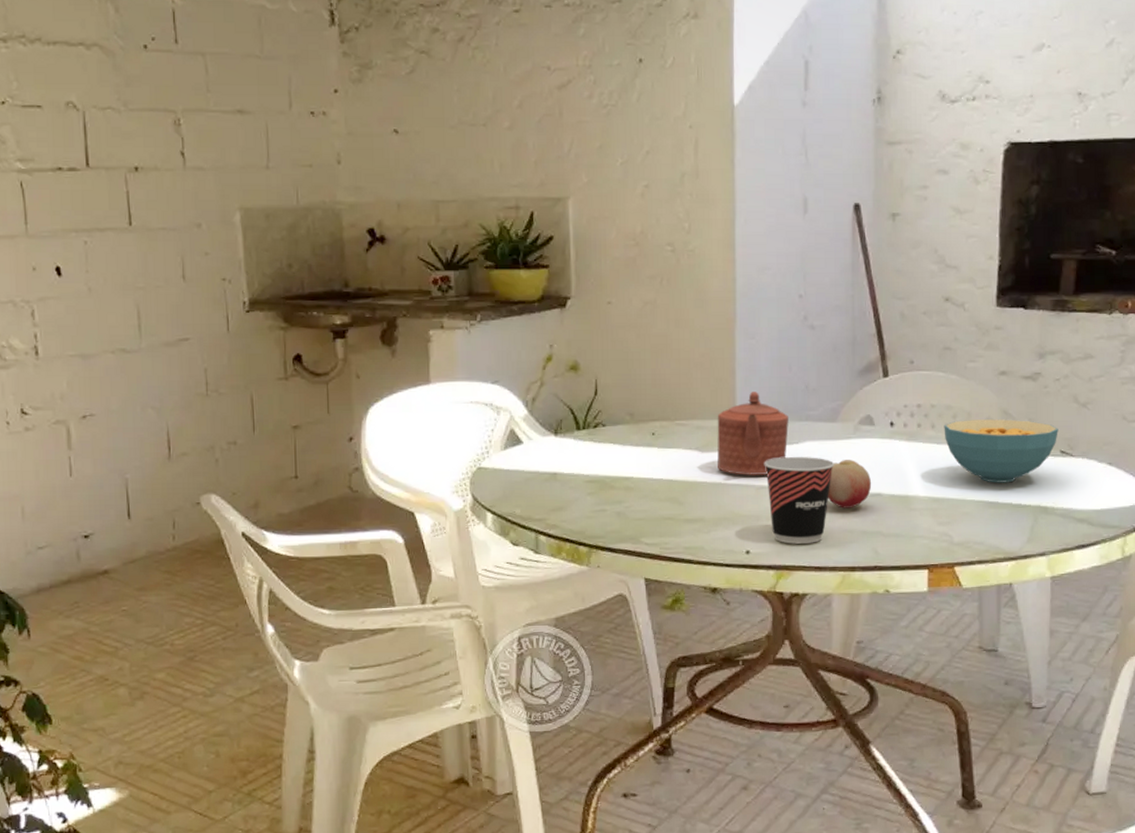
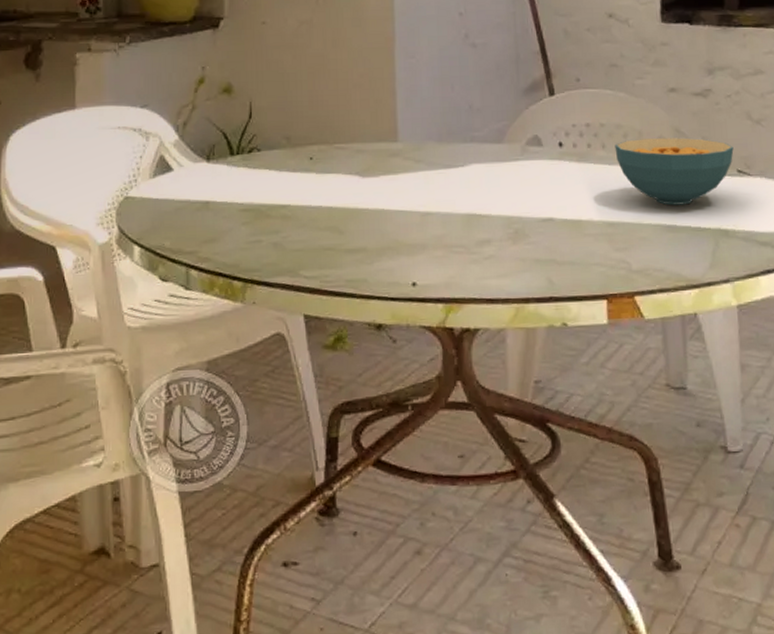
teapot: present [717,392,789,475] -> none [378,112,453,201]
cup: present [765,457,835,544] -> none [429,180,503,274]
fruit: present [828,460,872,509] -> none [497,183,543,235]

